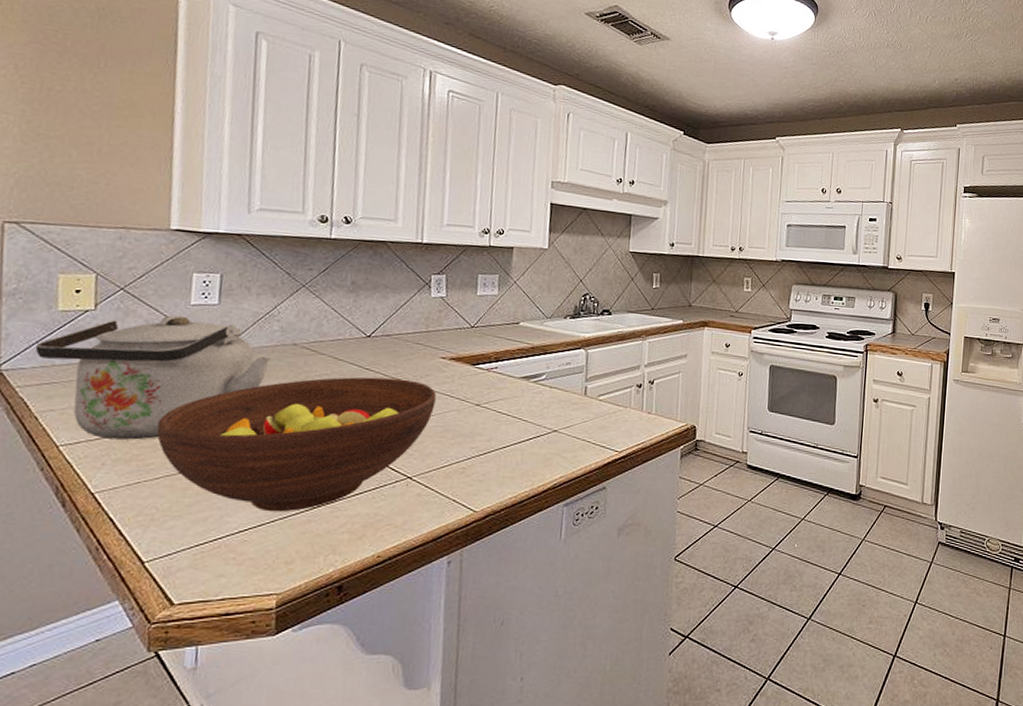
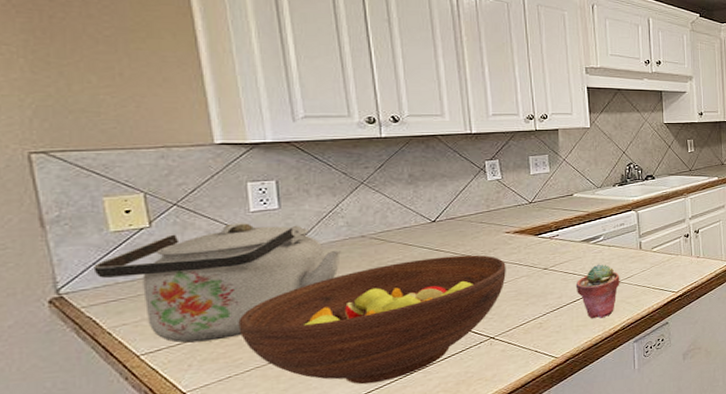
potted succulent: none [507,407,558,472] -> present [575,264,620,319]

